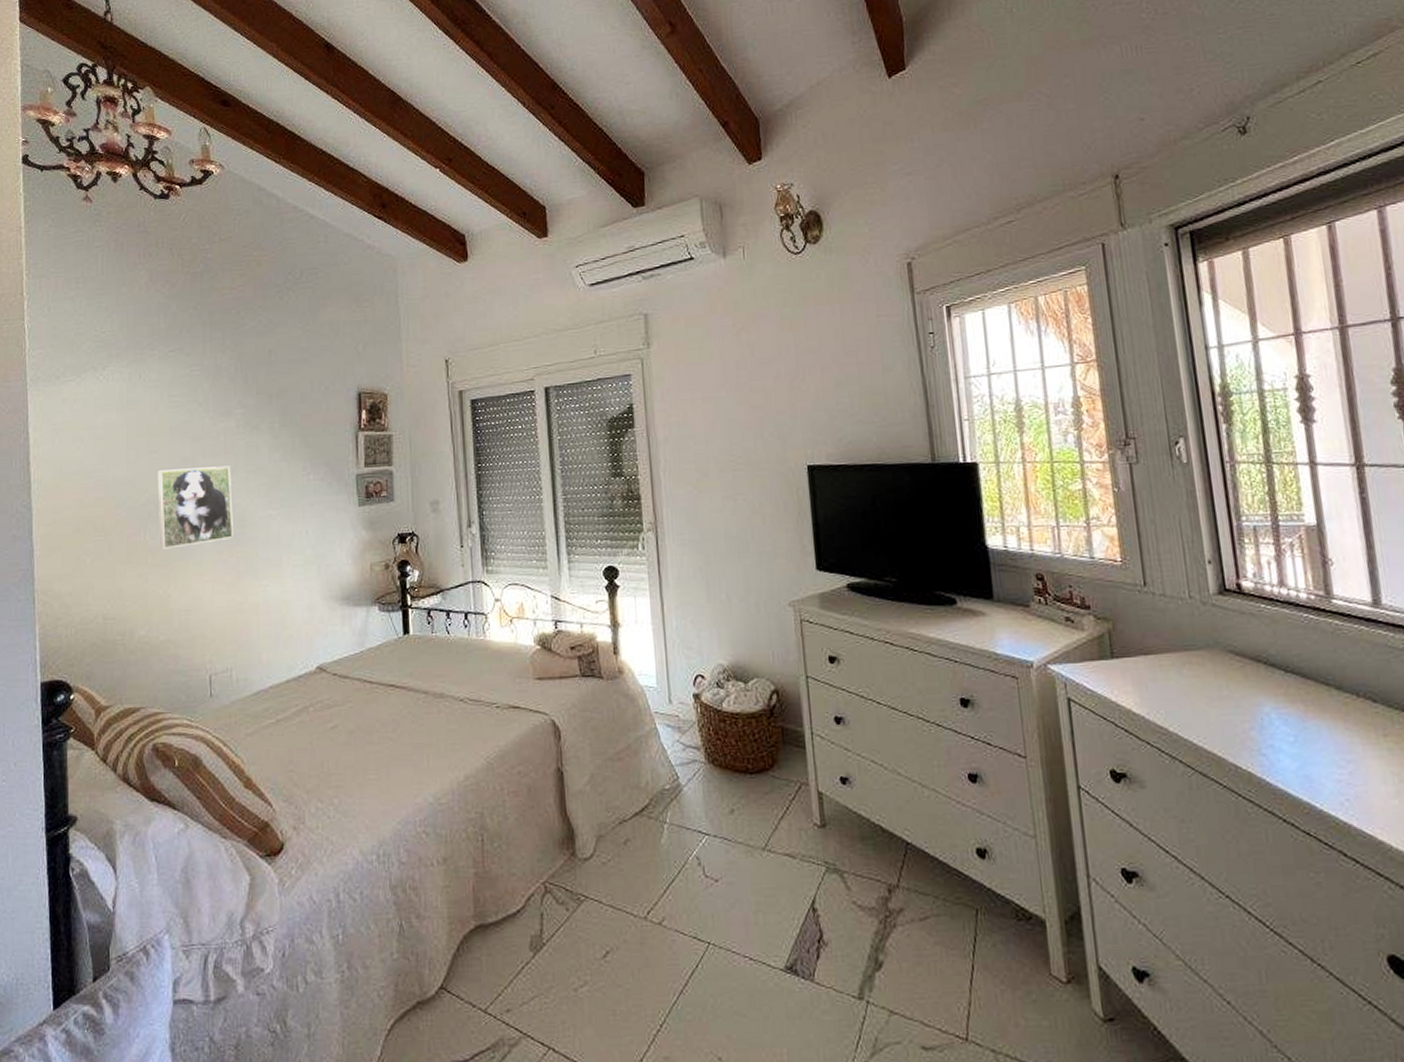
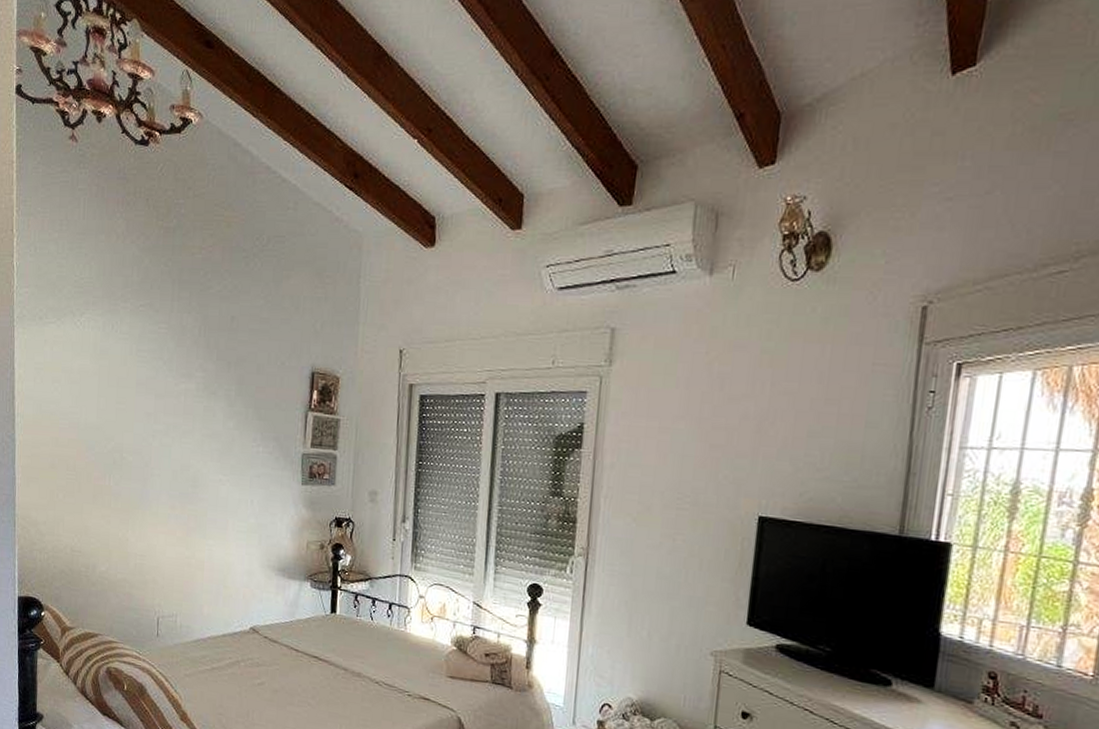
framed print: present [157,466,233,549] -> none [122,421,189,497]

